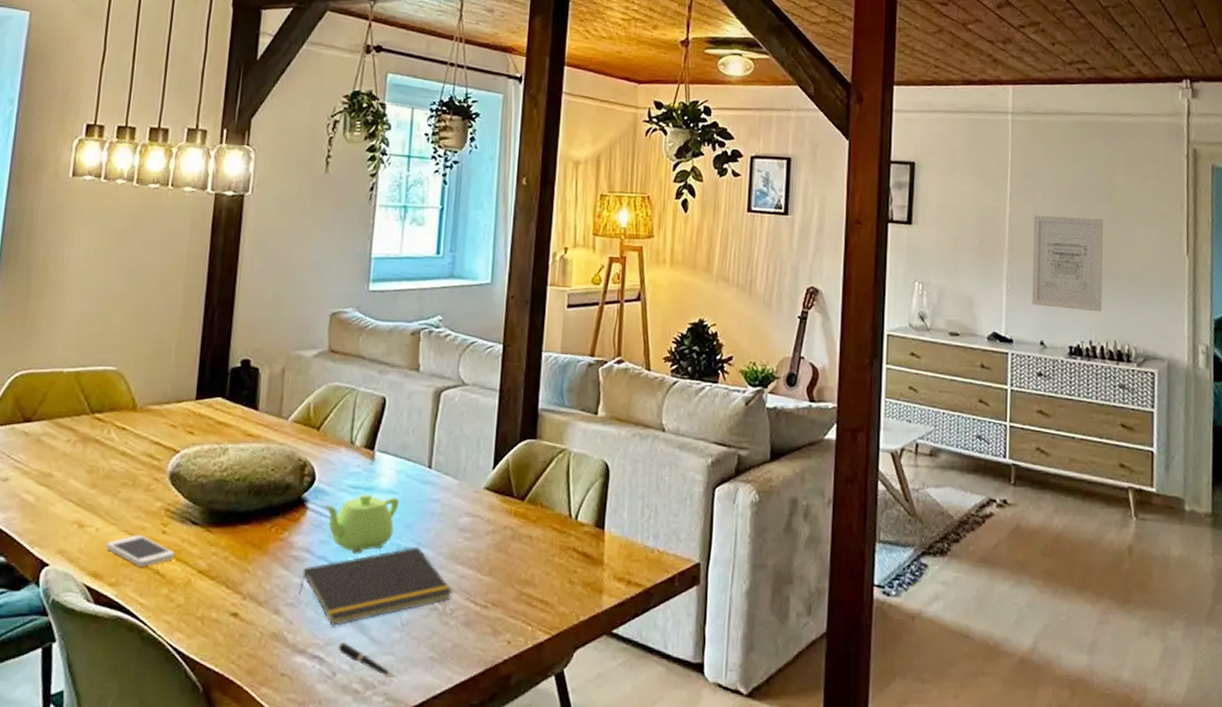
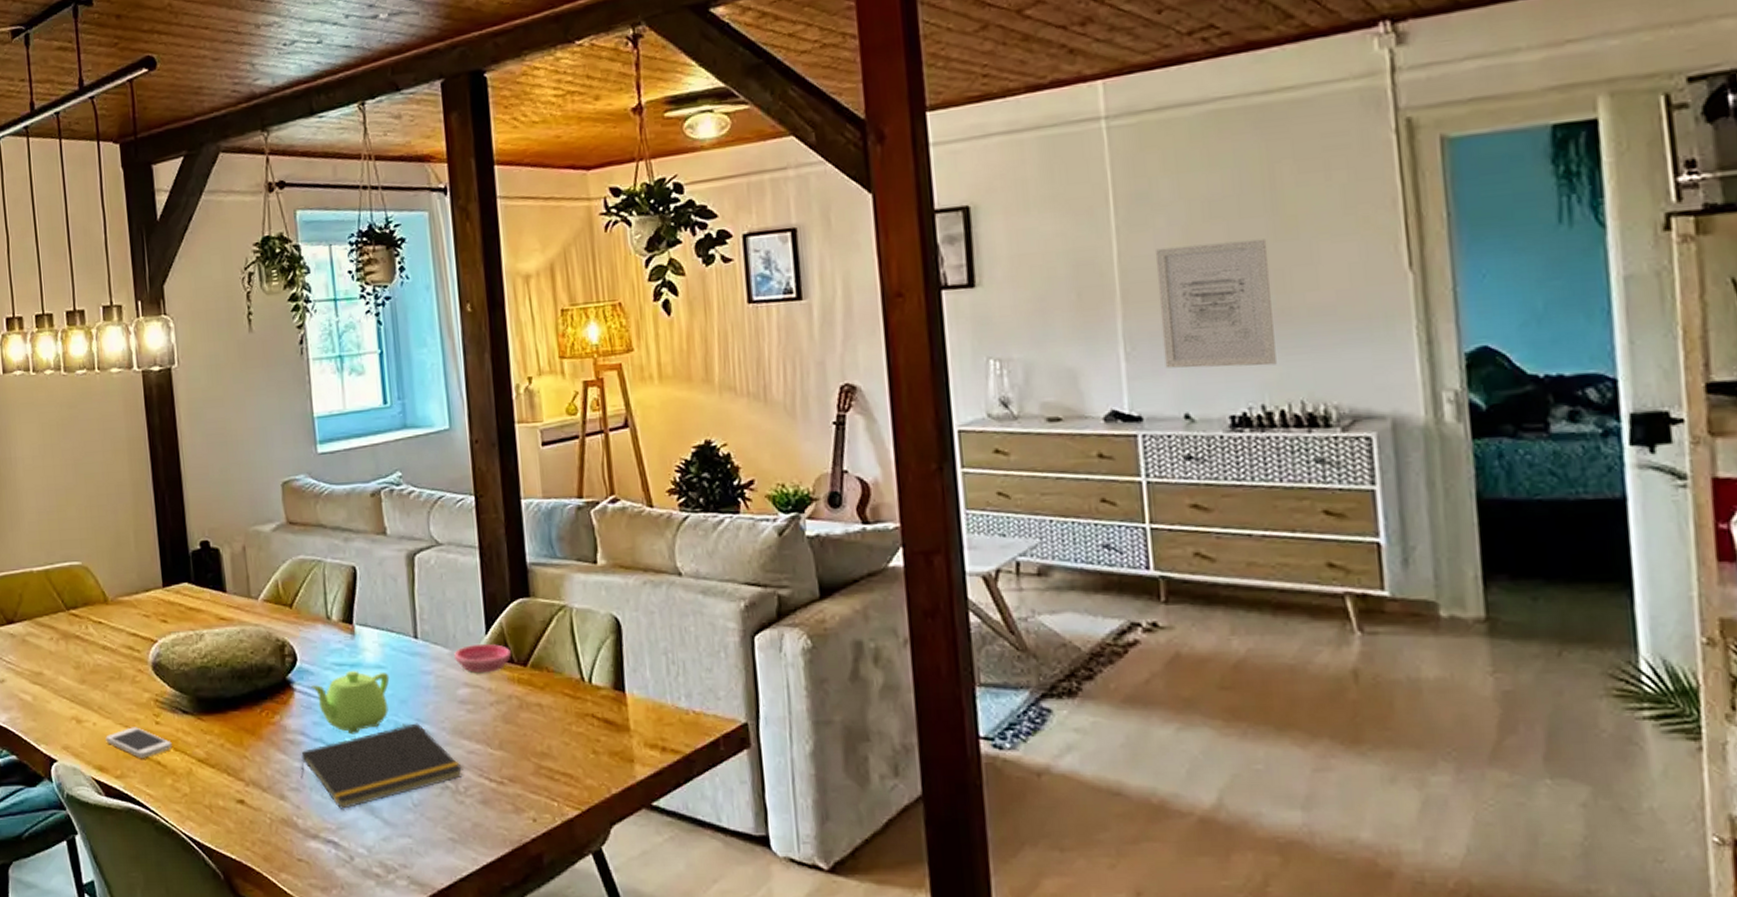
pen: present [338,641,397,679] -> none [350,824,418,862]
saucer: none [462,477,512,504] -> present [454,643,511,672]

